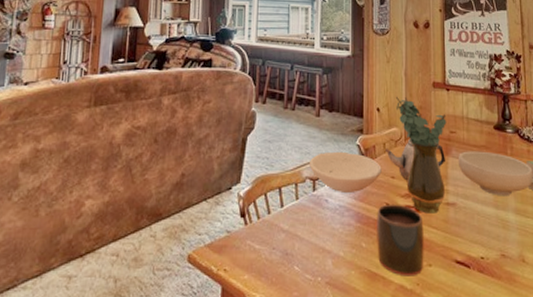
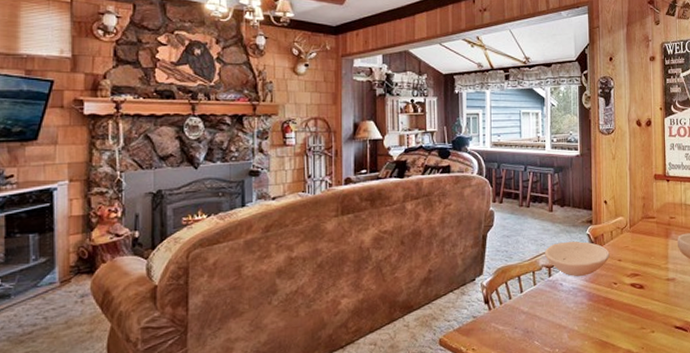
mug: present [377,204,424,276] -> none [606,282,648,343]
teapot: present [385,138,446,180] -> none [613,225,667,262]
vase: present [395,96,447,214] -> none [621,189,667,289]

